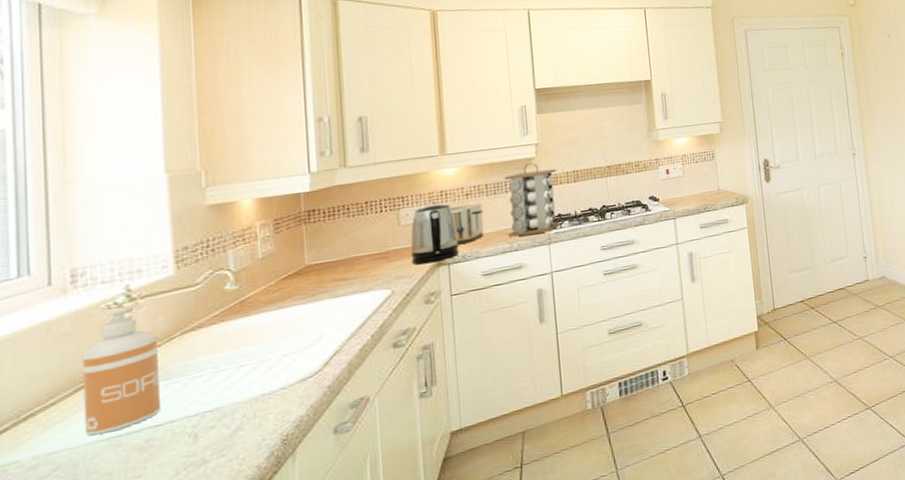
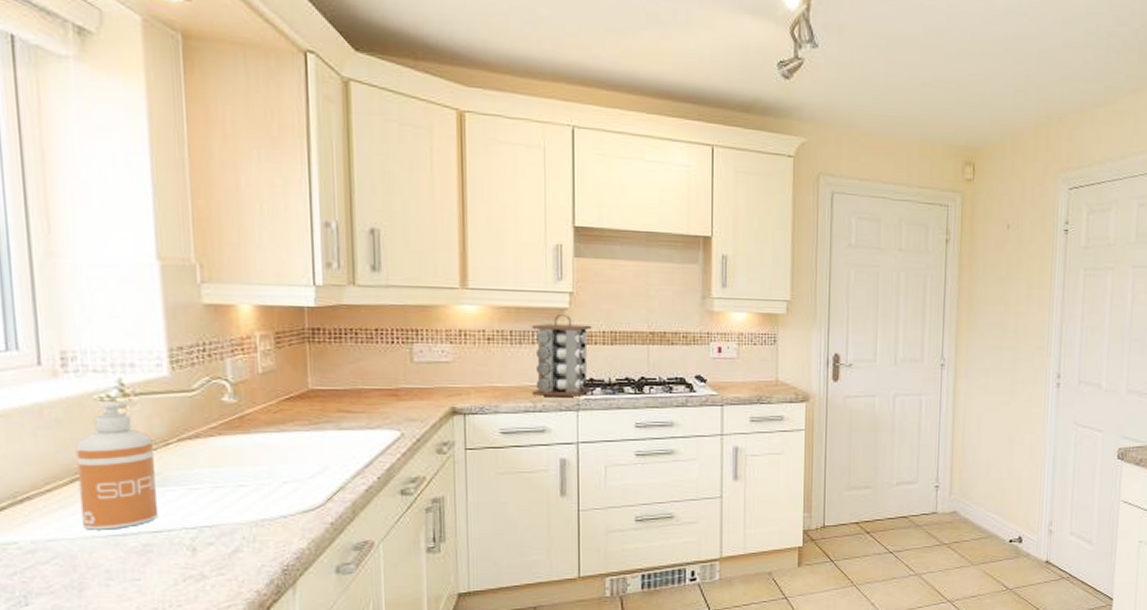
kettle: present [410,203,460,265] -> none [423,344,477,410]
toaster: present [450,203,484,245] -> none [469,349,507,395]

